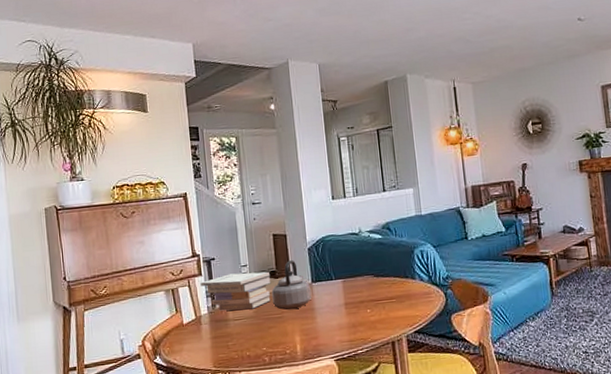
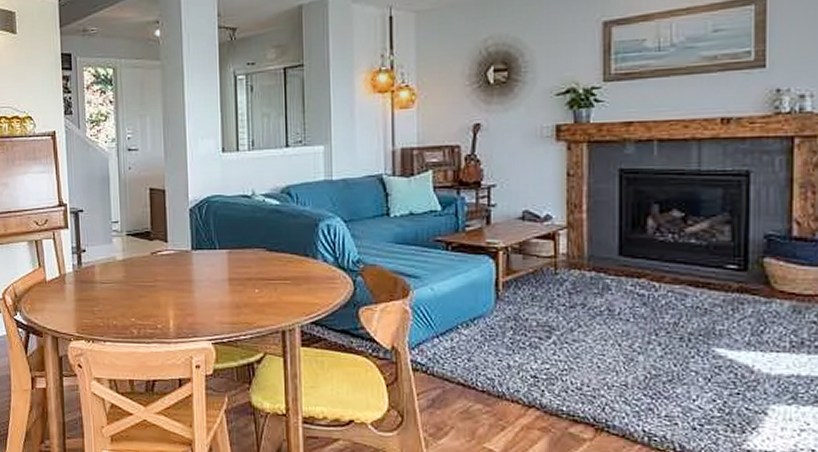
books: present [200,271,272,311] -> none [66,230,145,273]
teapot: present [271,260,312,311] -> none [144,221,191,279]

